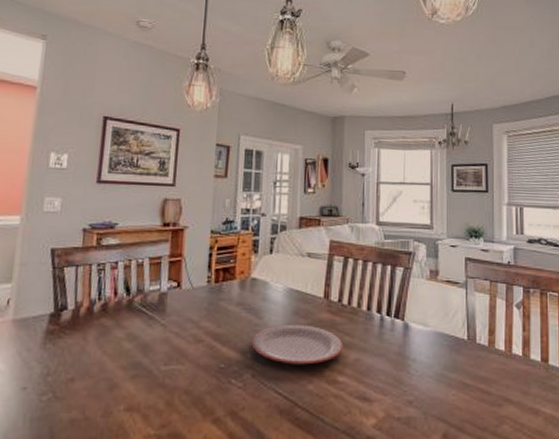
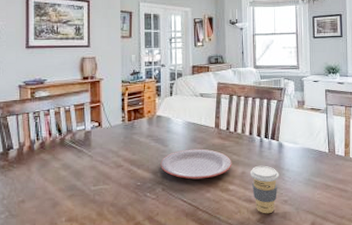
coffee cup: none [366,351,403,418] -> present [250,165,279,214]

